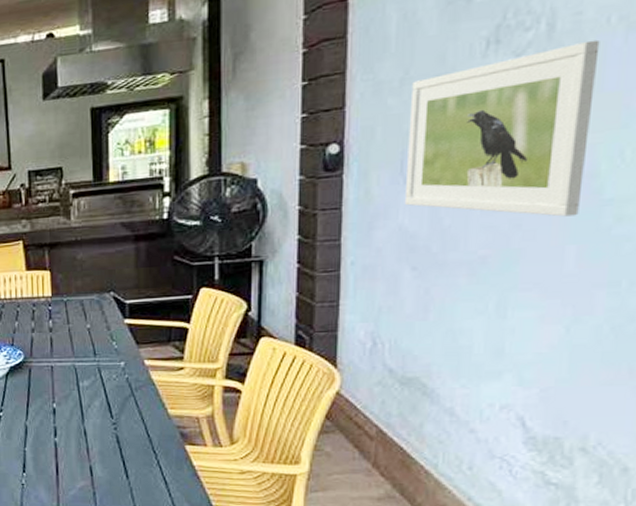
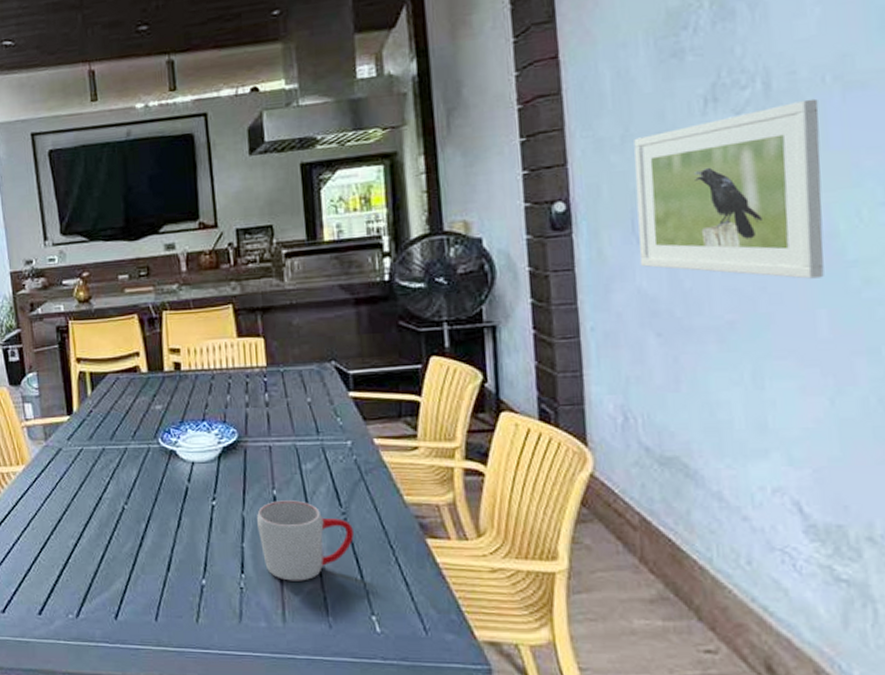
mug: none [38,412,122,479] -> present [257,500,354,581]

